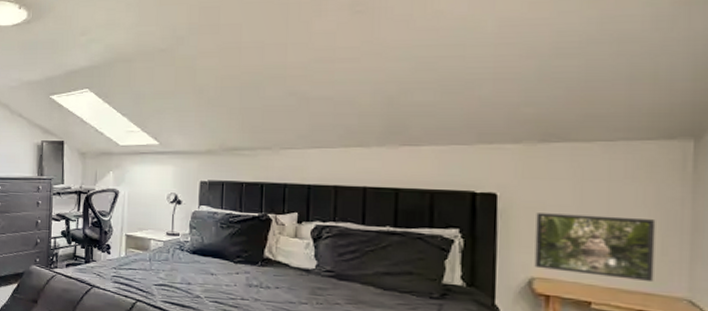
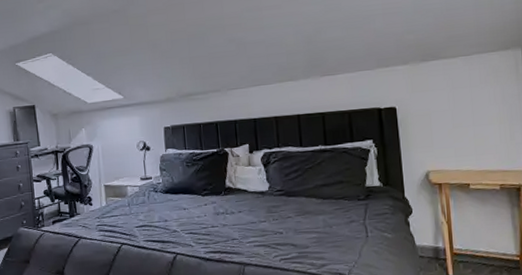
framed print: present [534,213,656,281] -> none [425,113,508,163]

